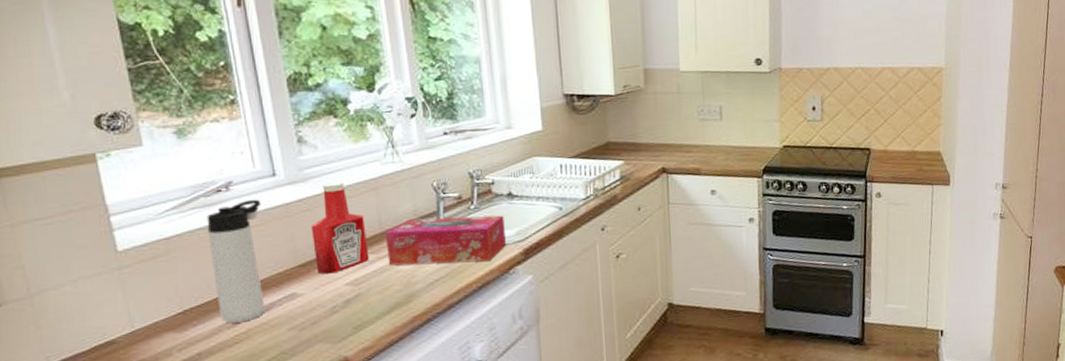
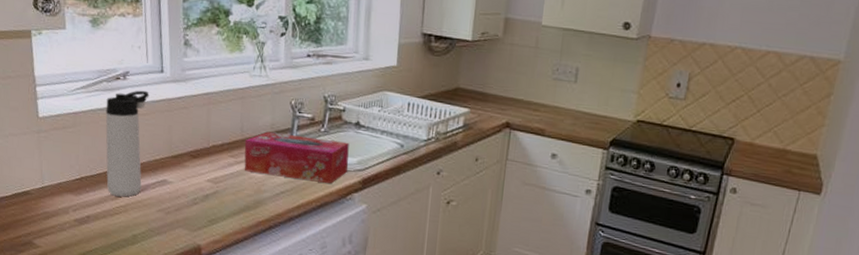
ketchup bottle: present [310,182,369,274] -> none [185,86,230,169]

